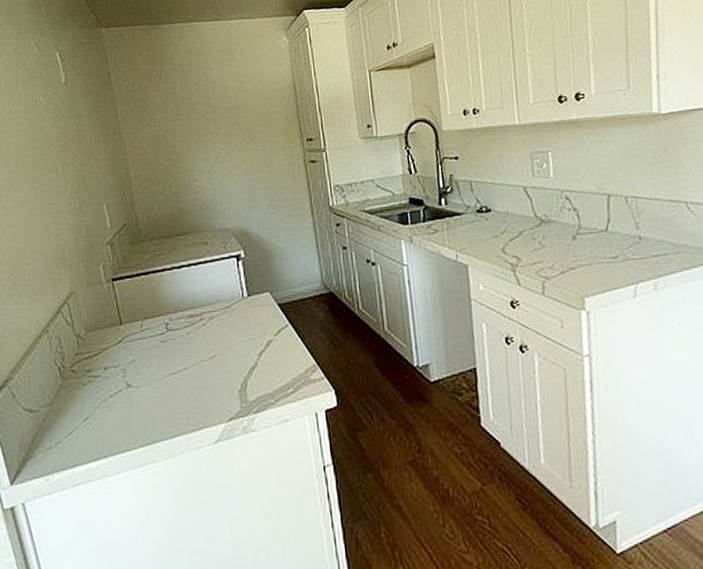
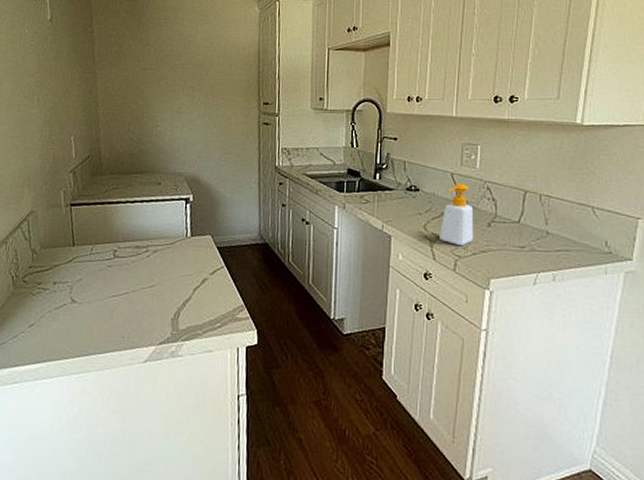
soap bottle: none [520,196,560,266] -> present [440,183,474,246]

